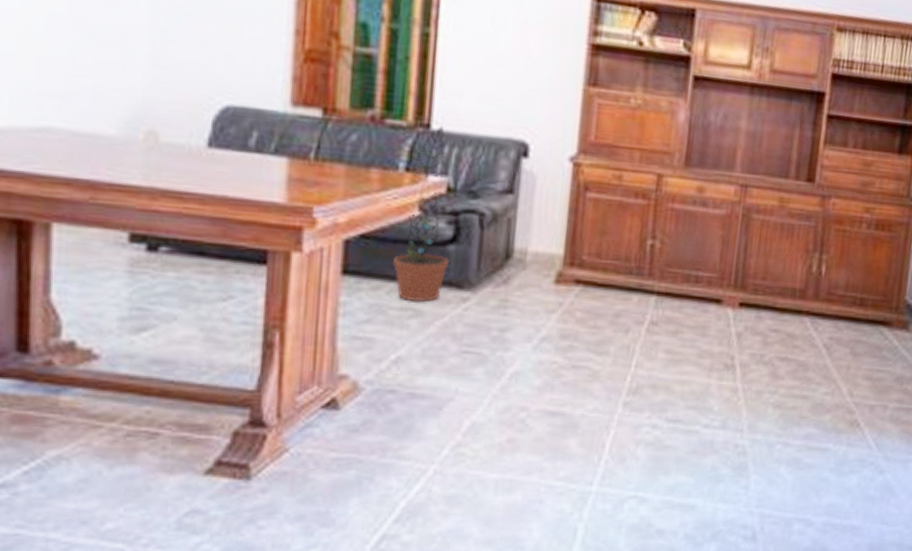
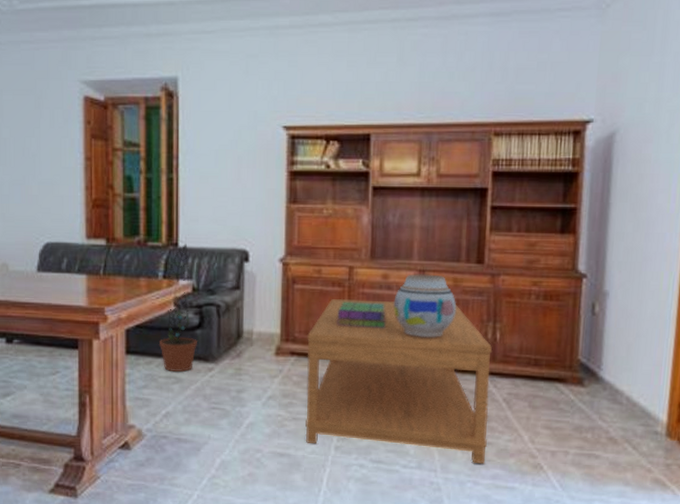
coffee table: none [586,213,817,422] -> present [305,298,493,465]
stack of books: none [636,218,698,254] -> present [336,302,386,328]
vase: none [707,189,780,269] -> present [393,274,456,338]

